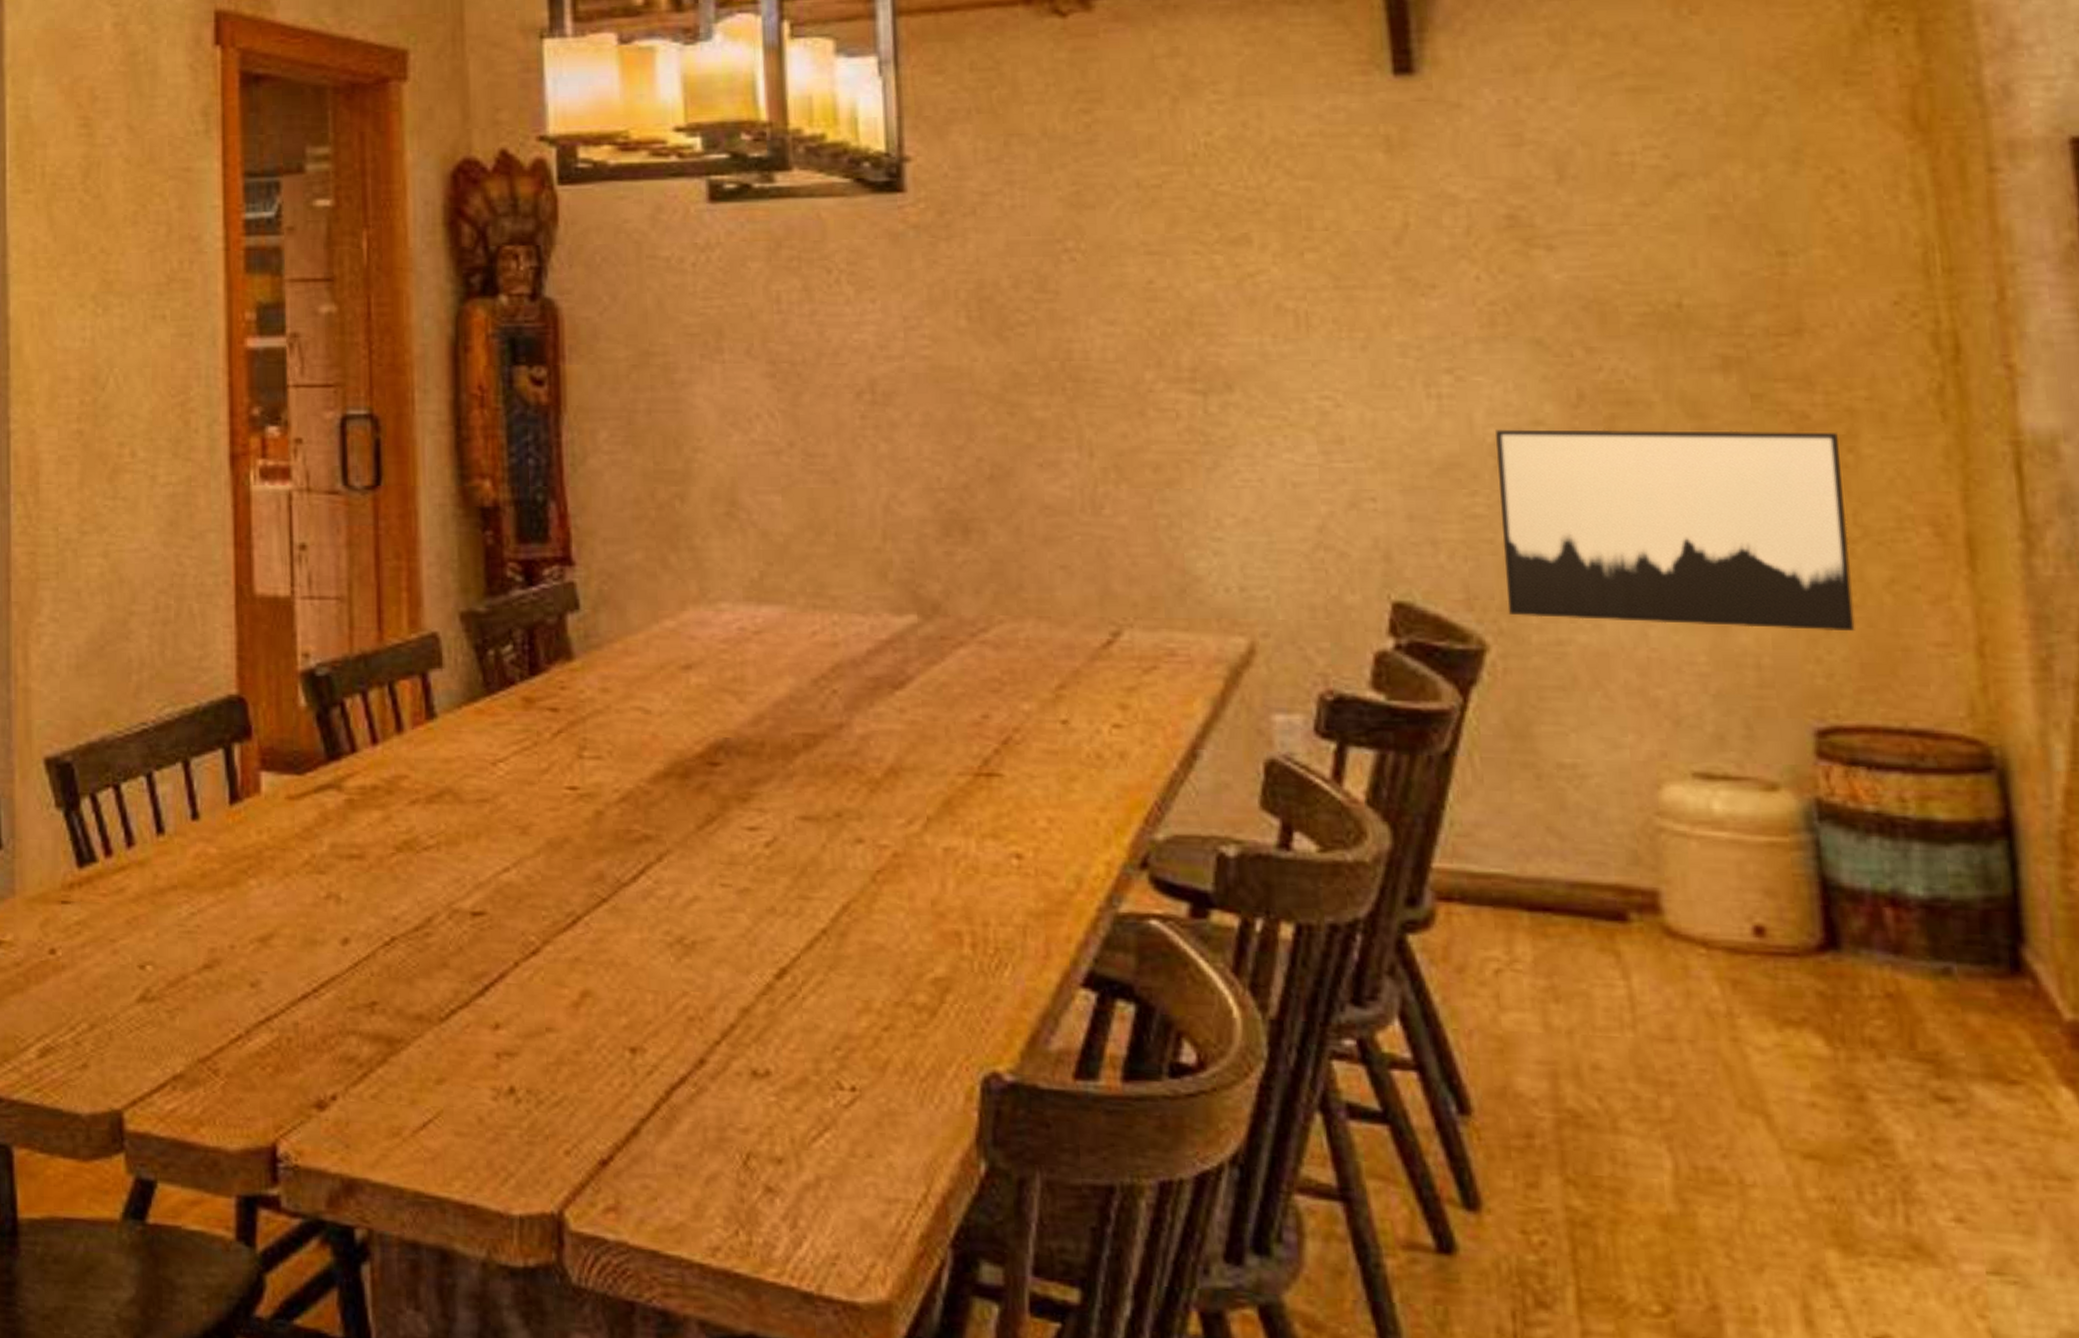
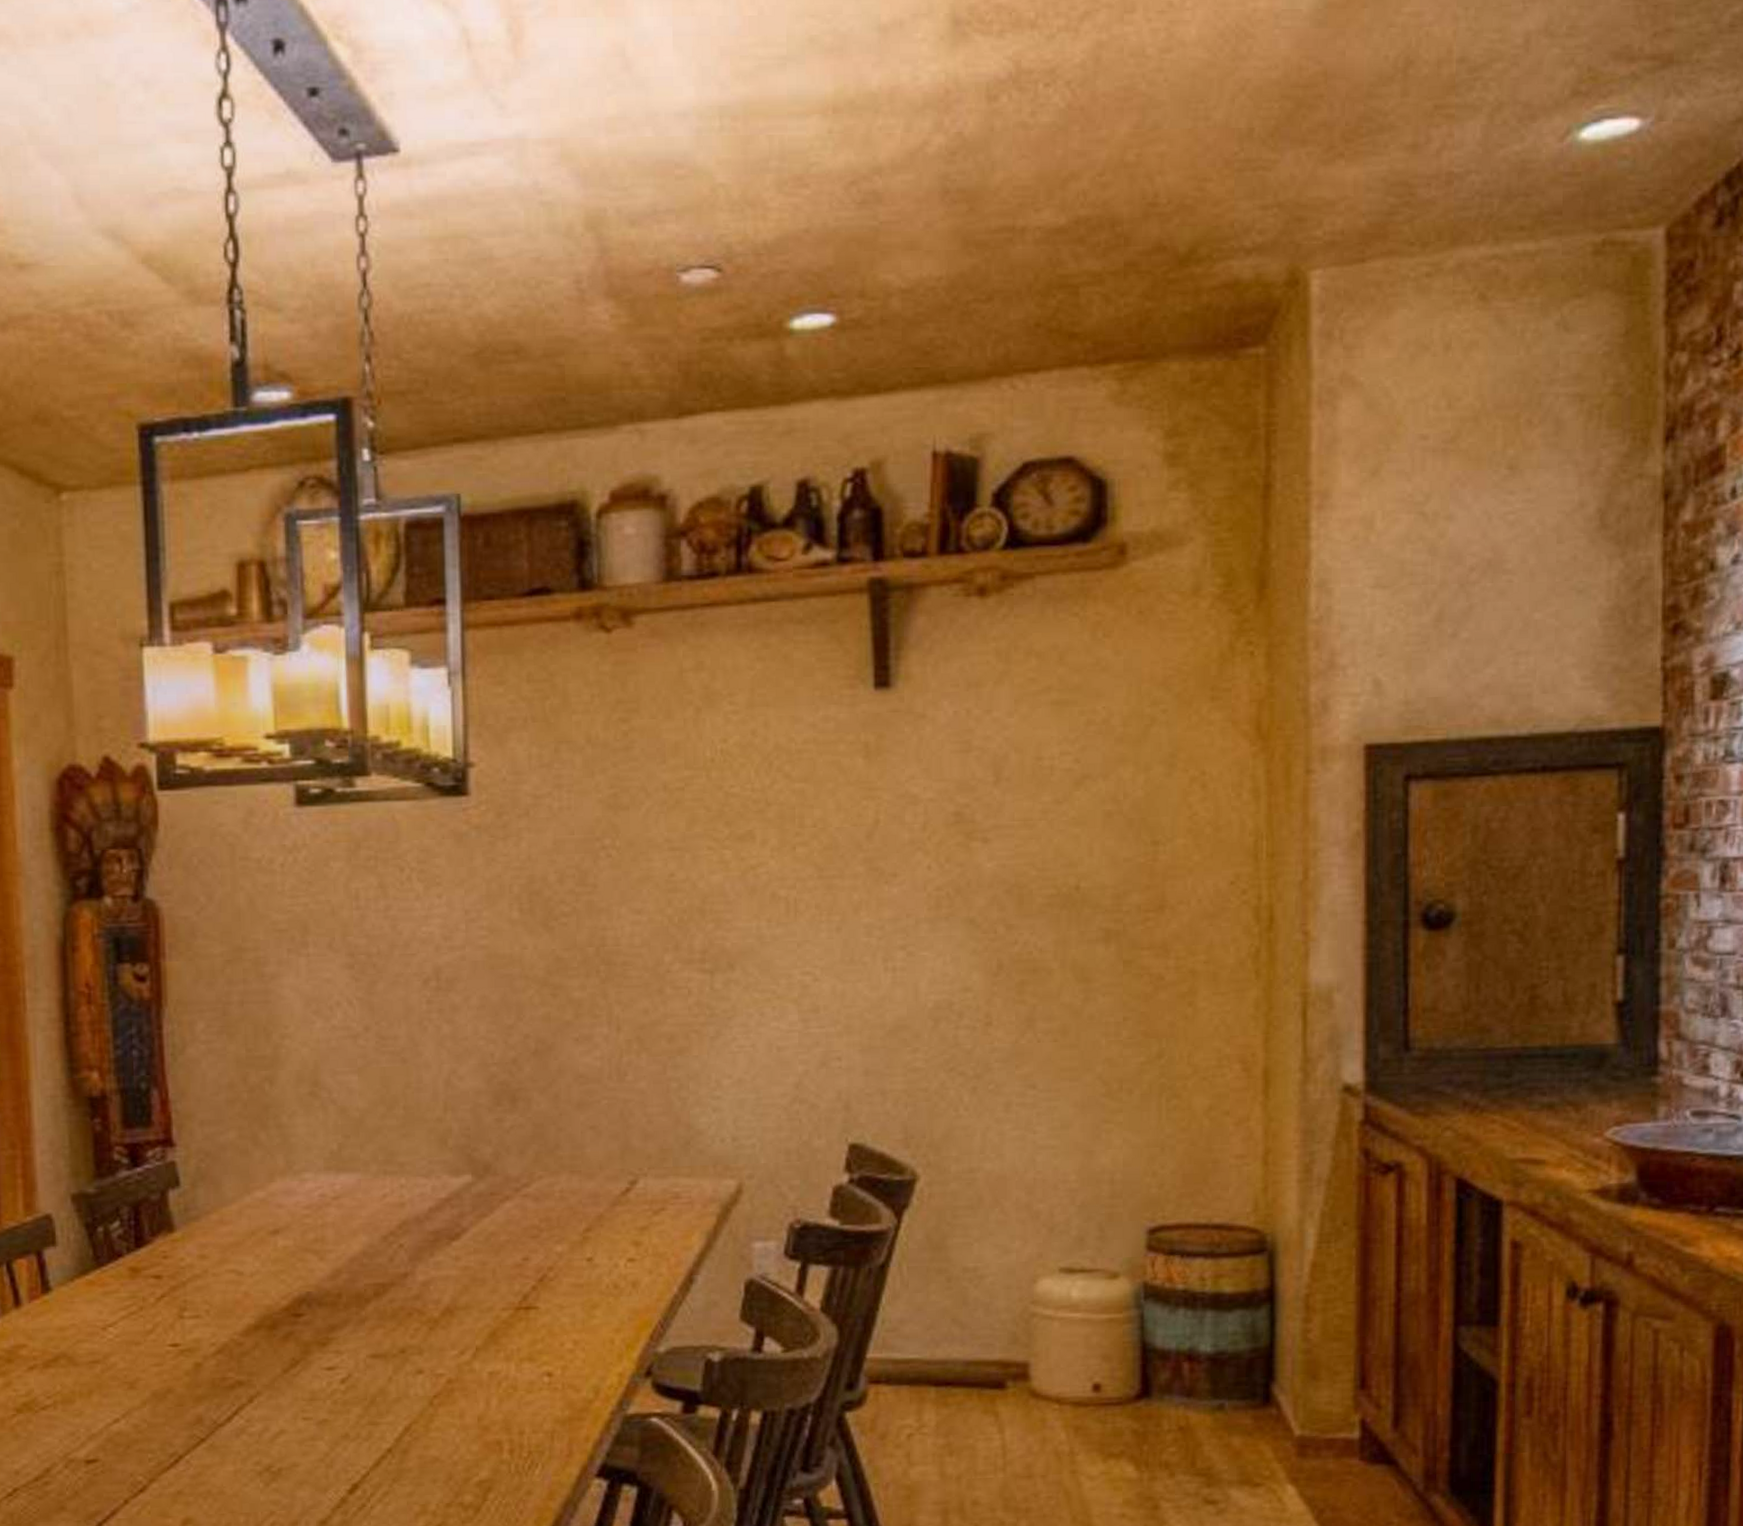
wall art: present [1496,429,1855,631] -> none [934,989,1183,1151]

